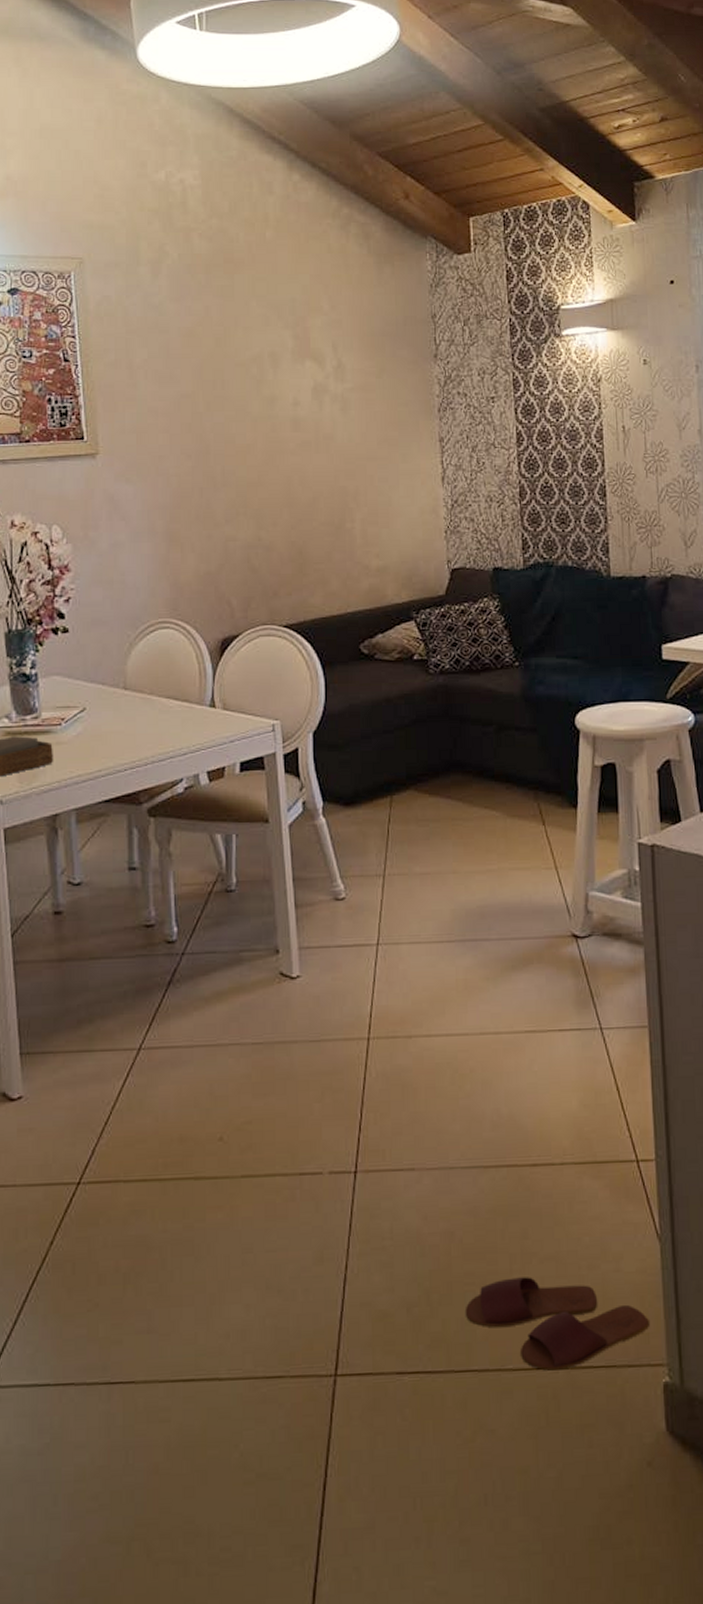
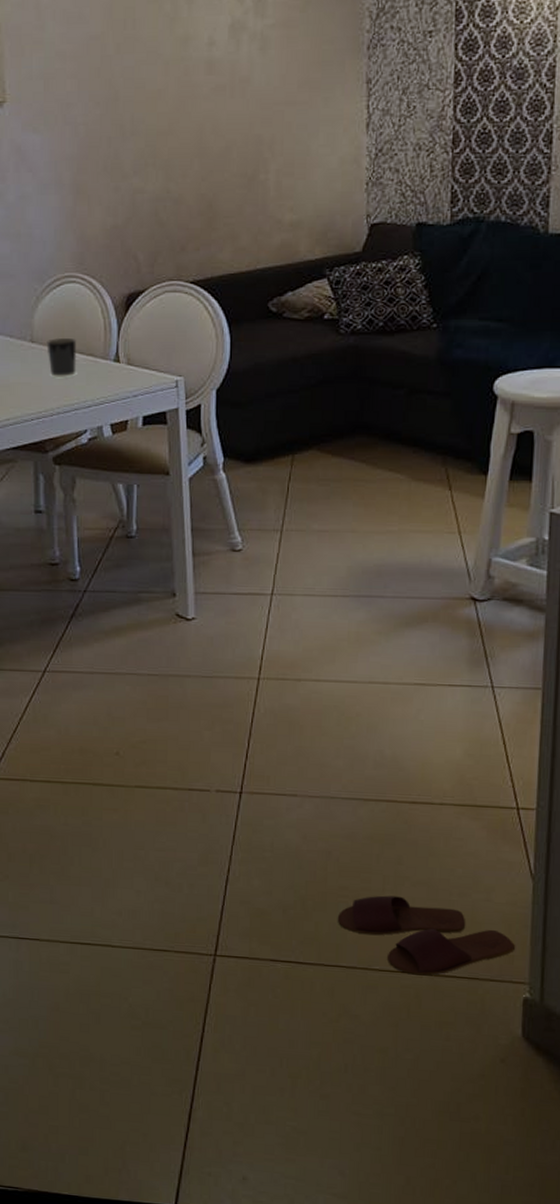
mug: none [140,684,171,725] -> present [46,338,77,377]

